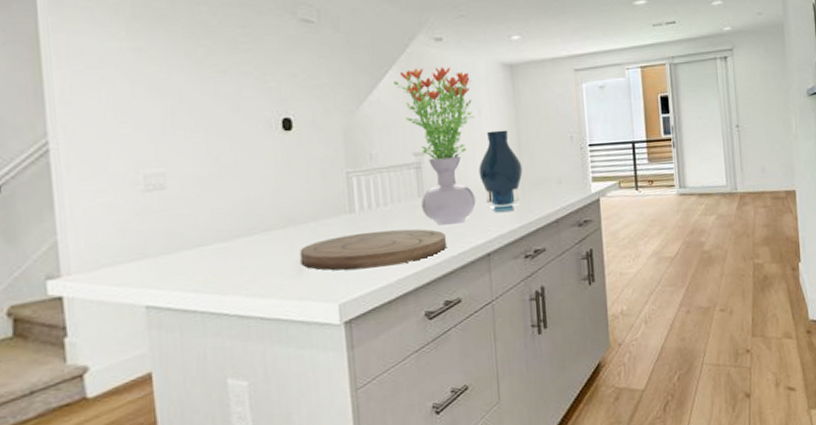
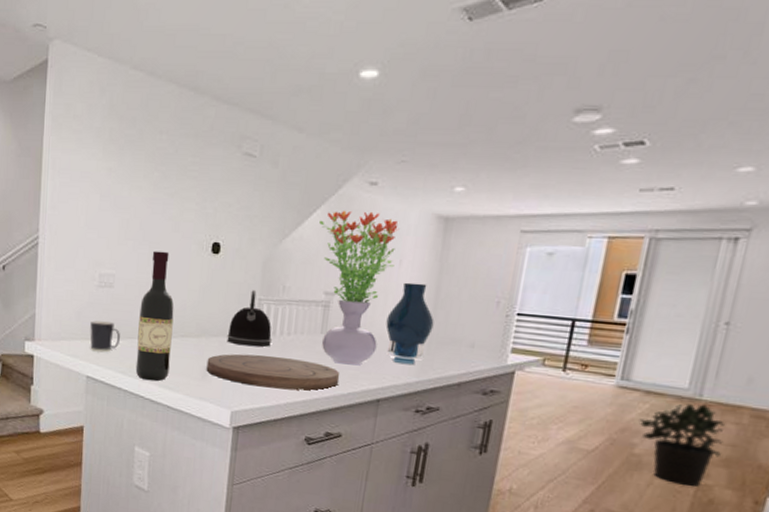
mug: none [141,231,185,273] -> present [90,320,120,353]
wine bottle: none [205,136,256,293] -> present [135,251,174,381]
kettle: none [318,164,369,227] -> present [227,290,272,347]
potted plant: none [701,195,761,270] -> present [639,404,726,486]

